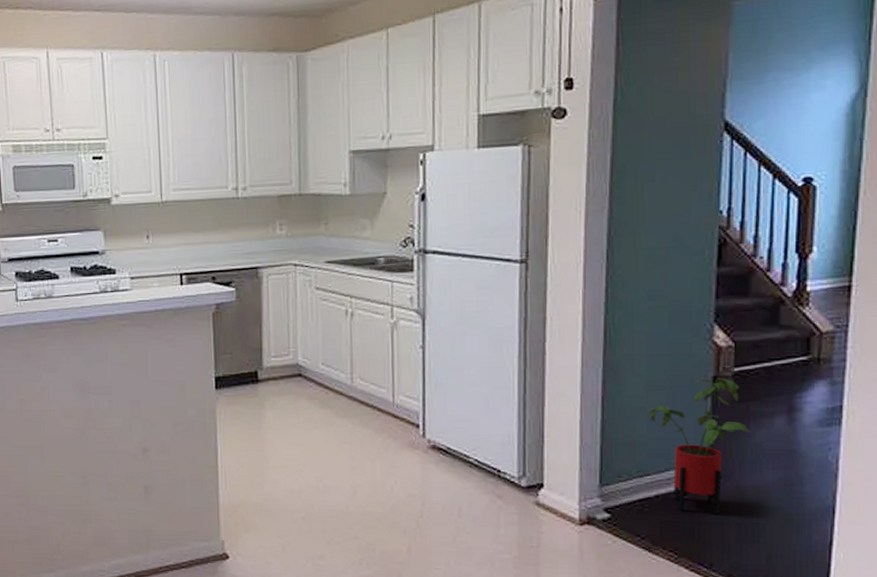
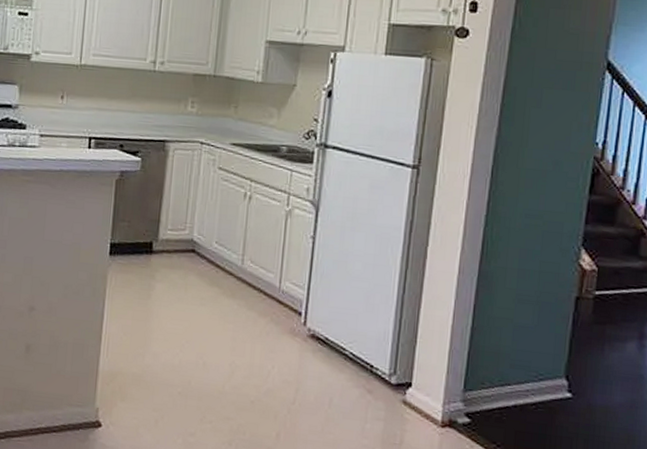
house plant: present [649,378,750,515] -> none [515,297,605,430]

